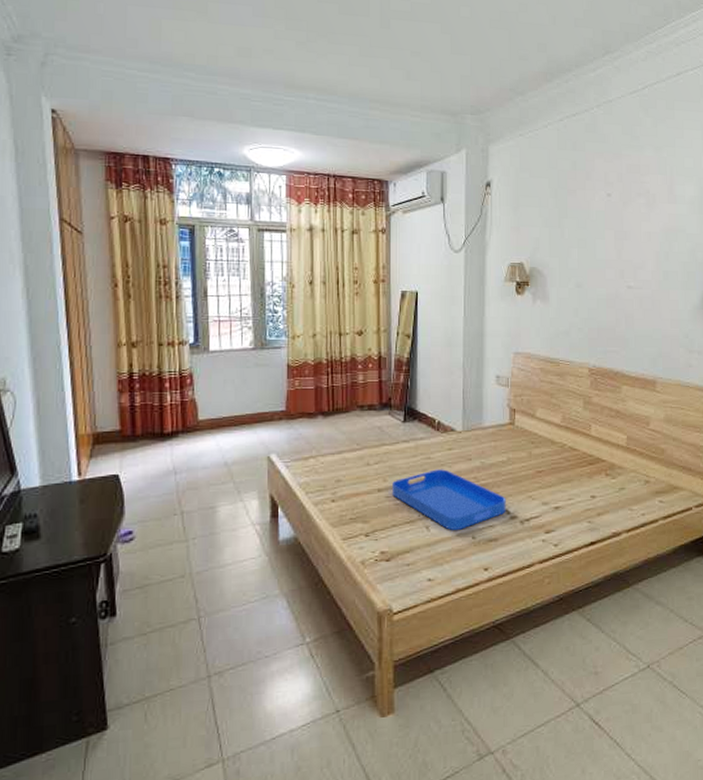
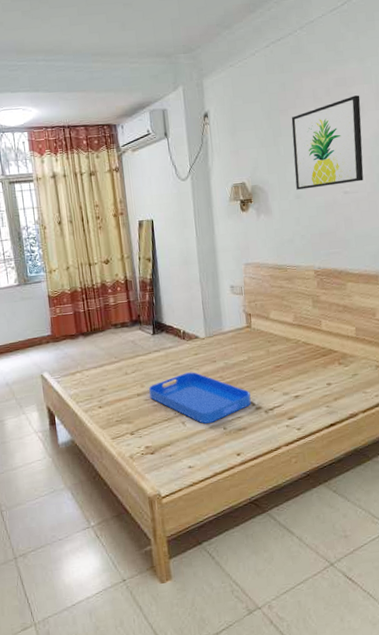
wall art: none [577,185,653,279] -> present [291,95,364,190]

